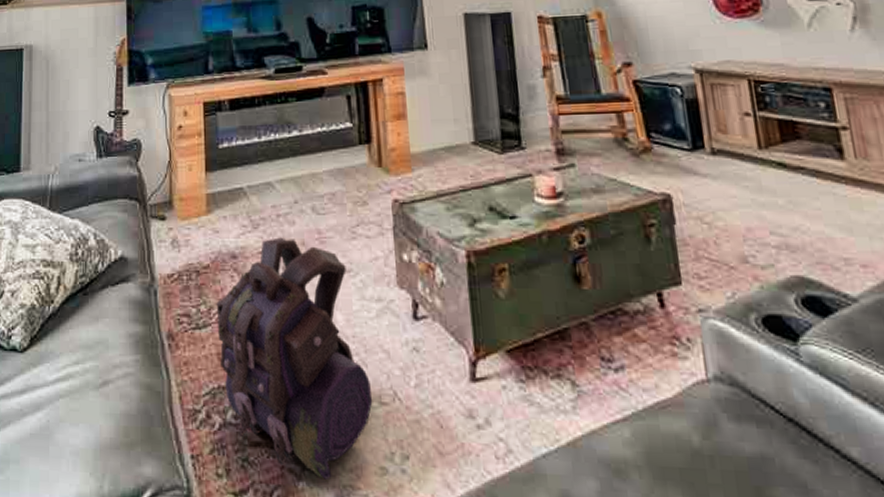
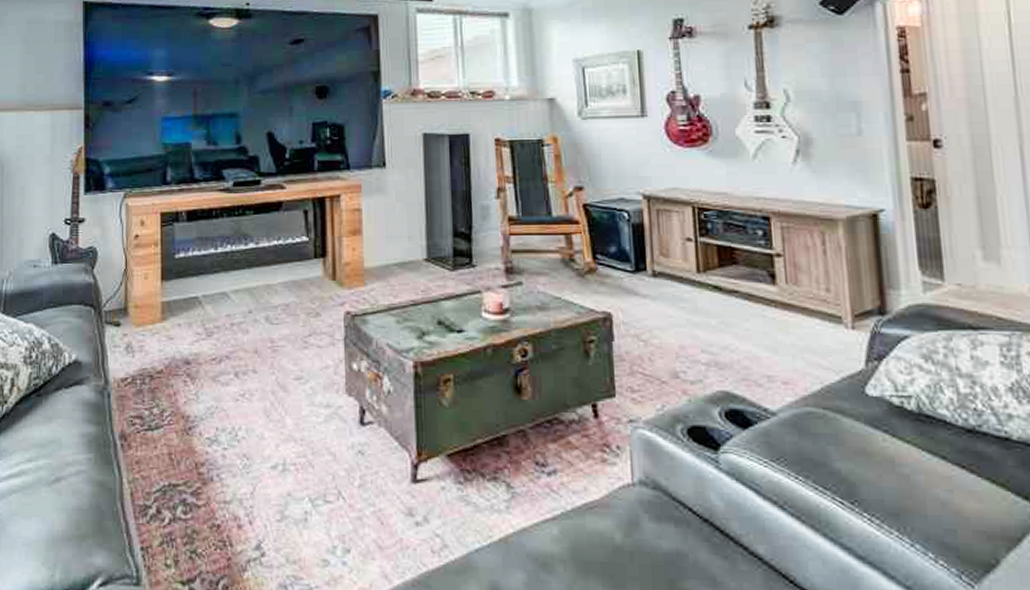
backpack: present [216,237,373,480] -> none [169,345,318,570]

